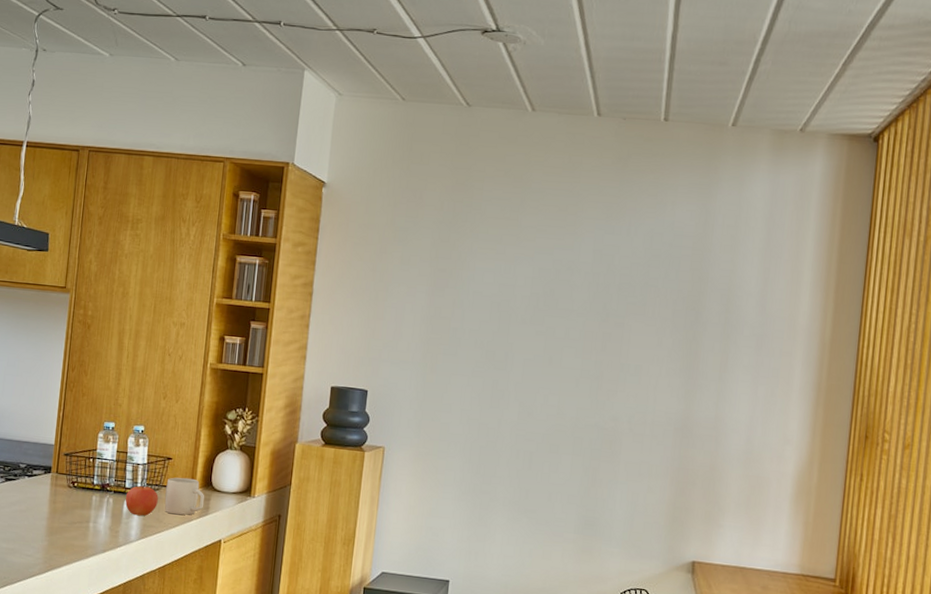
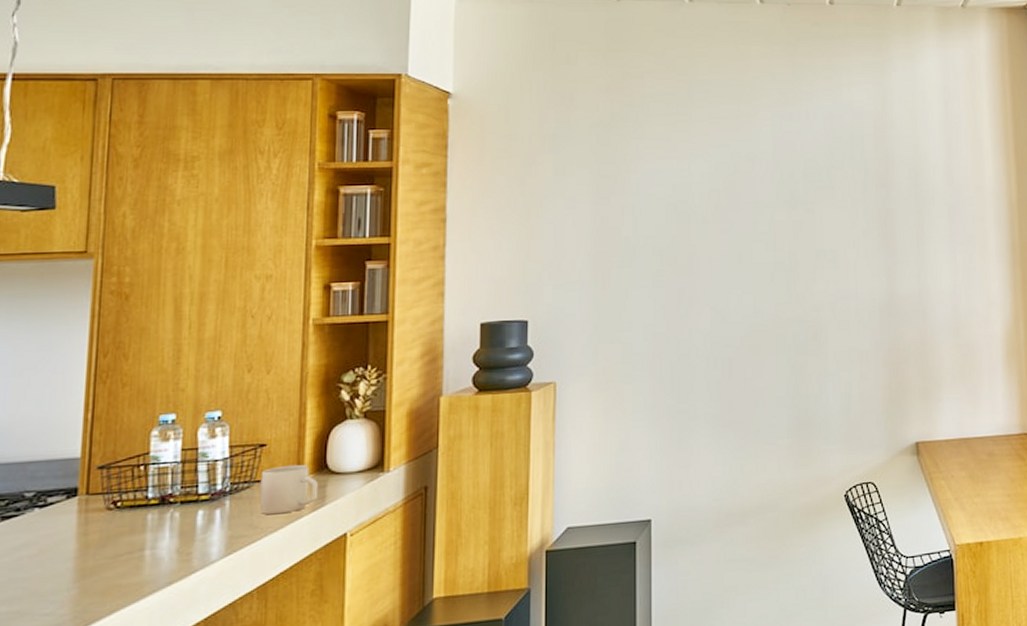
fruit: present [125,485,158,516] -> none [198,486,250,528]

